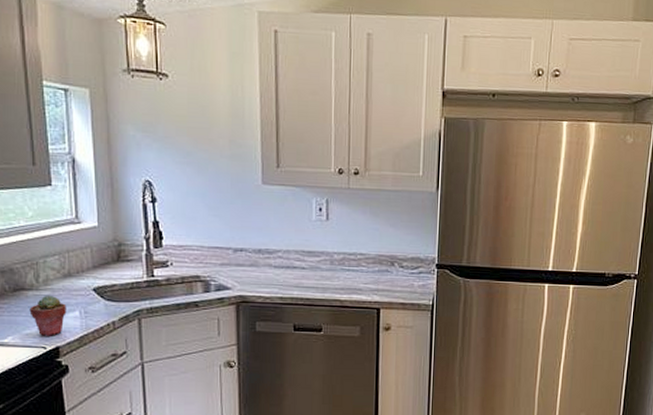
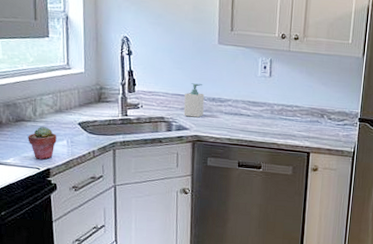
soap bottle: none [224,233,249,274] -> present [183,83,205,118]

